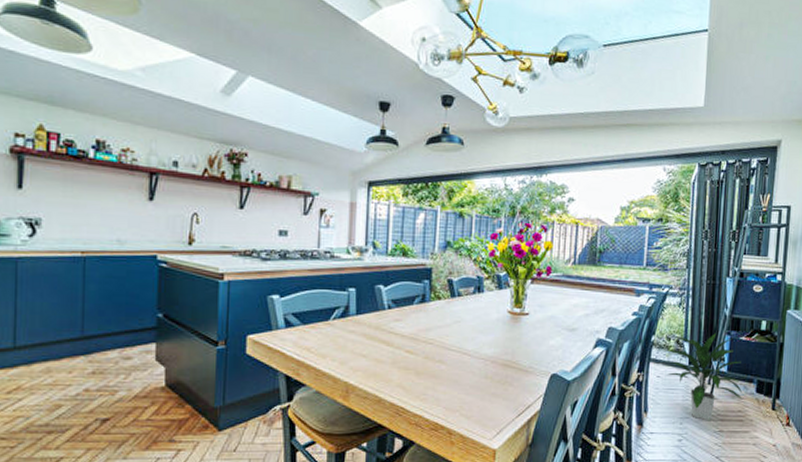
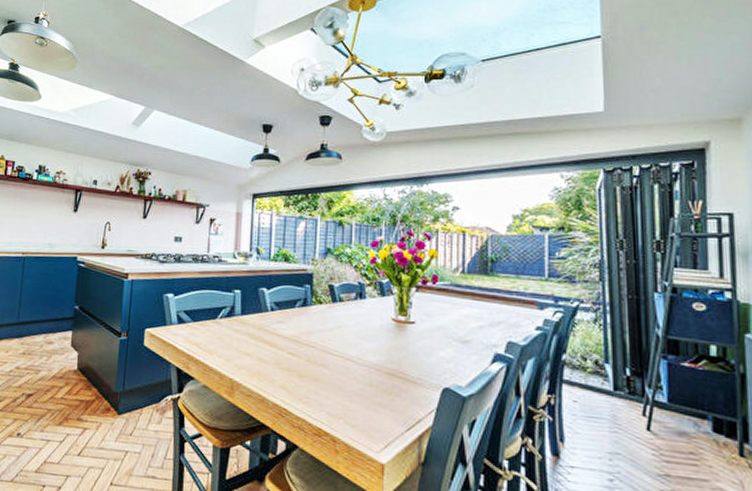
indoor plant: present [664,333,743,421] -> none [581,354,694,461]

